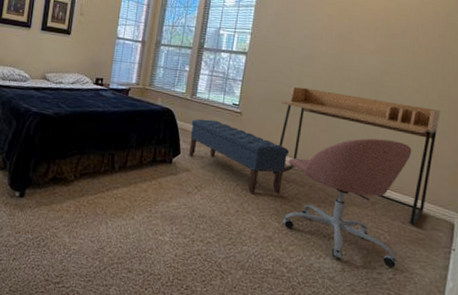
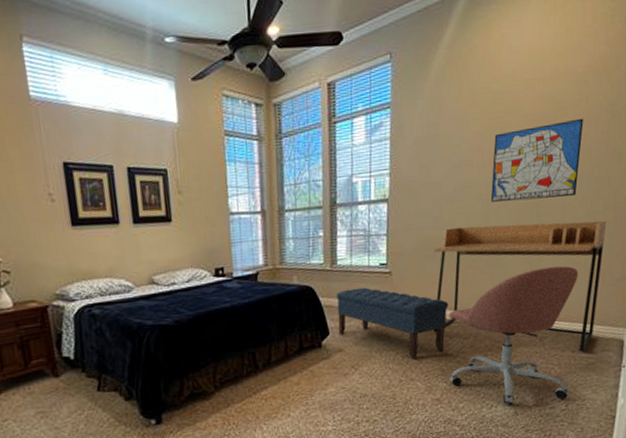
wall art: none [335,19,423,83] -> present [490,118,584,202]

